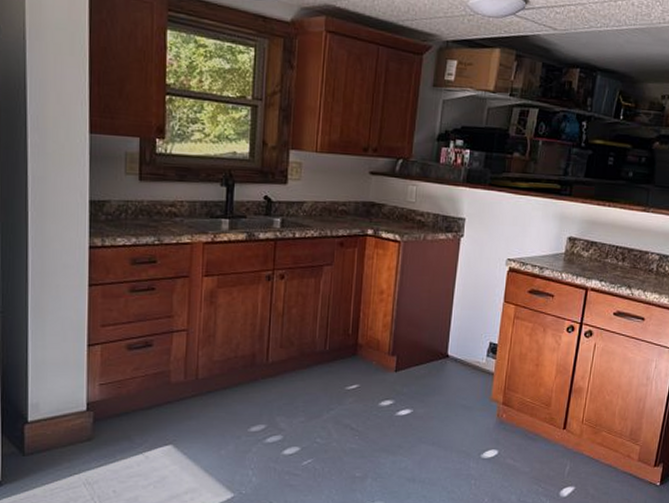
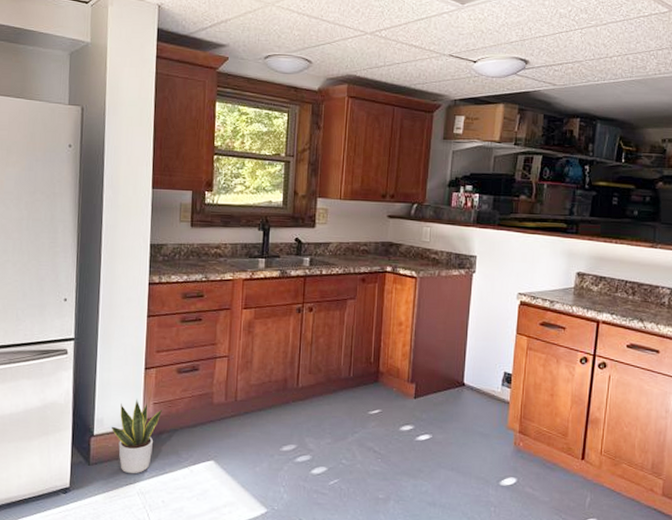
potted plant: none [48,380,111,464] -> present [111,399,163,474]

